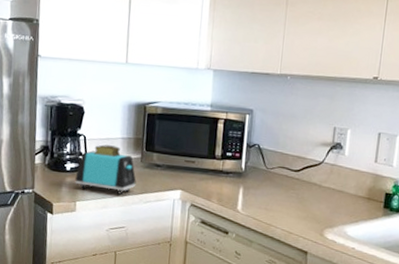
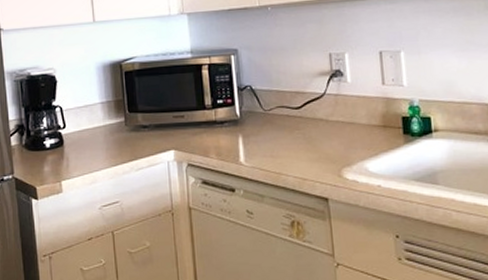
toaster: present [75,144,137,195] -> none [56,112,124,166]

